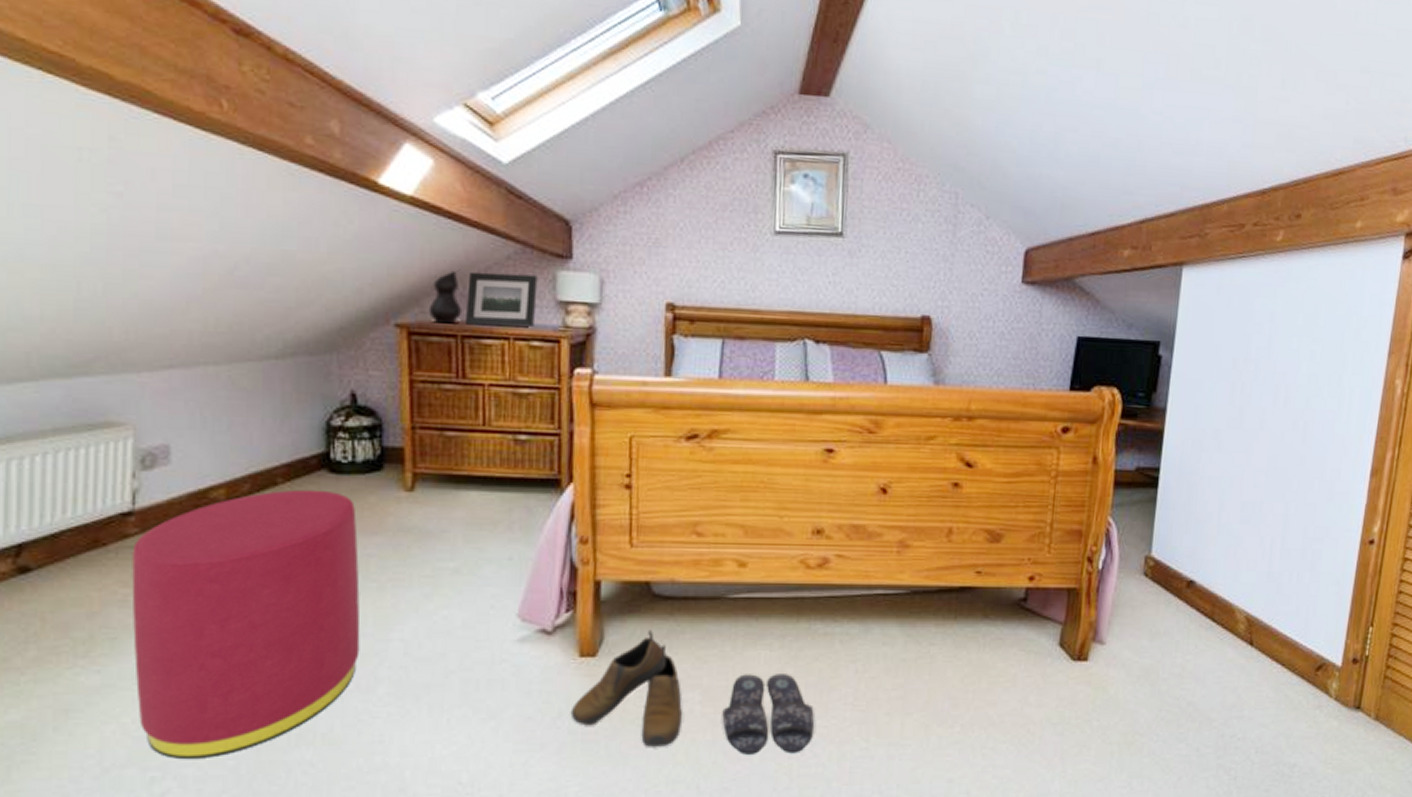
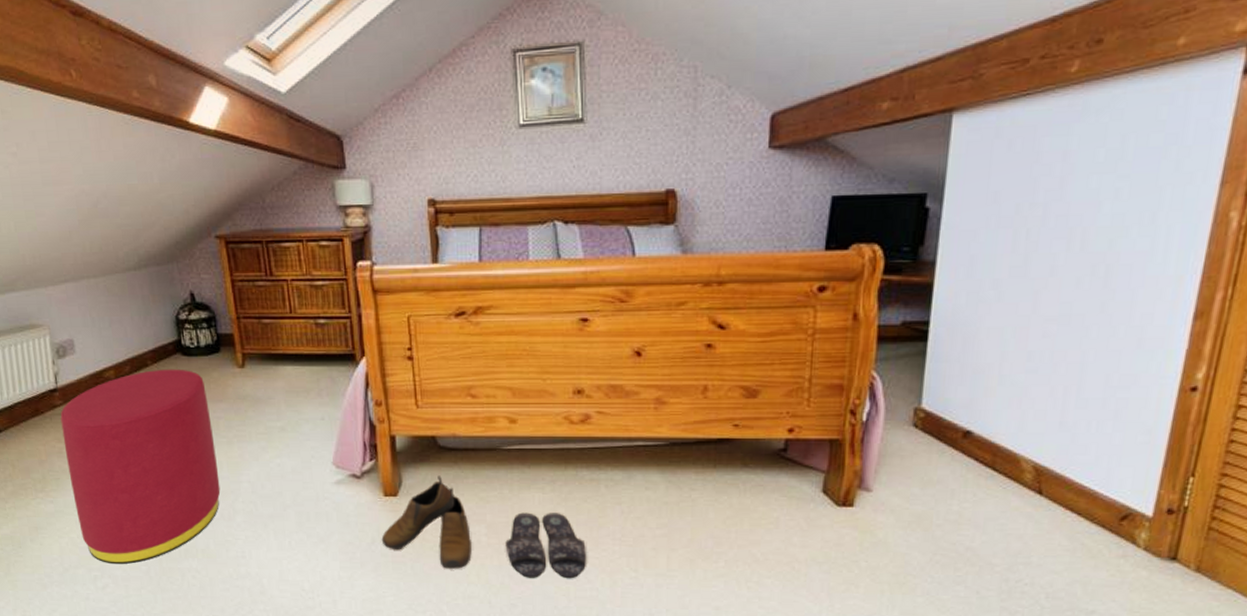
vase: present [428,269,463,324] -> none [238,186,265,233]
picture frame: present [464,271,538,328] -> none [265,186,321,232]

